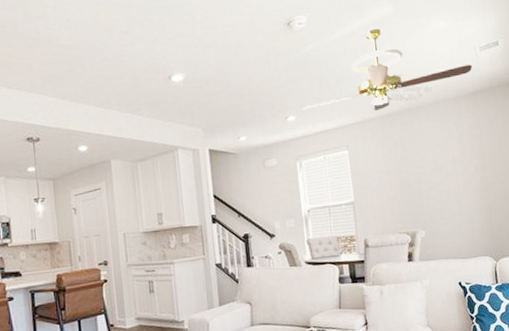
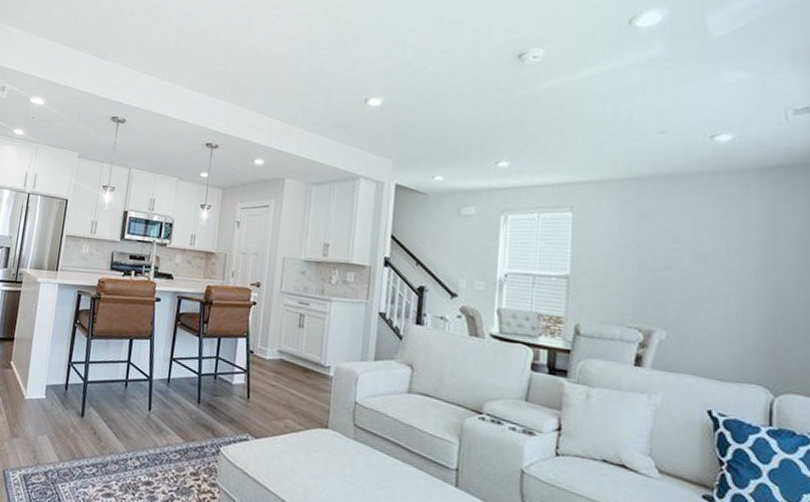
ceiling fan: present [302,28,473,111] -> none [520,72,779,172]

